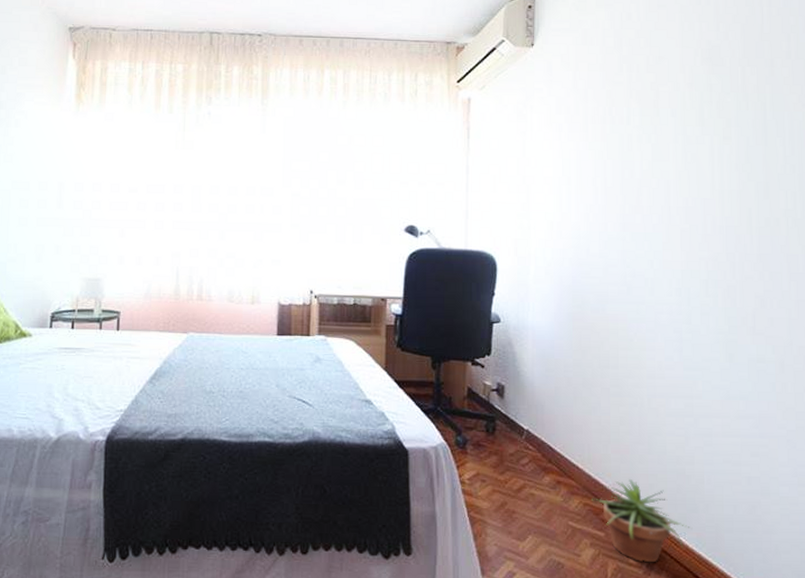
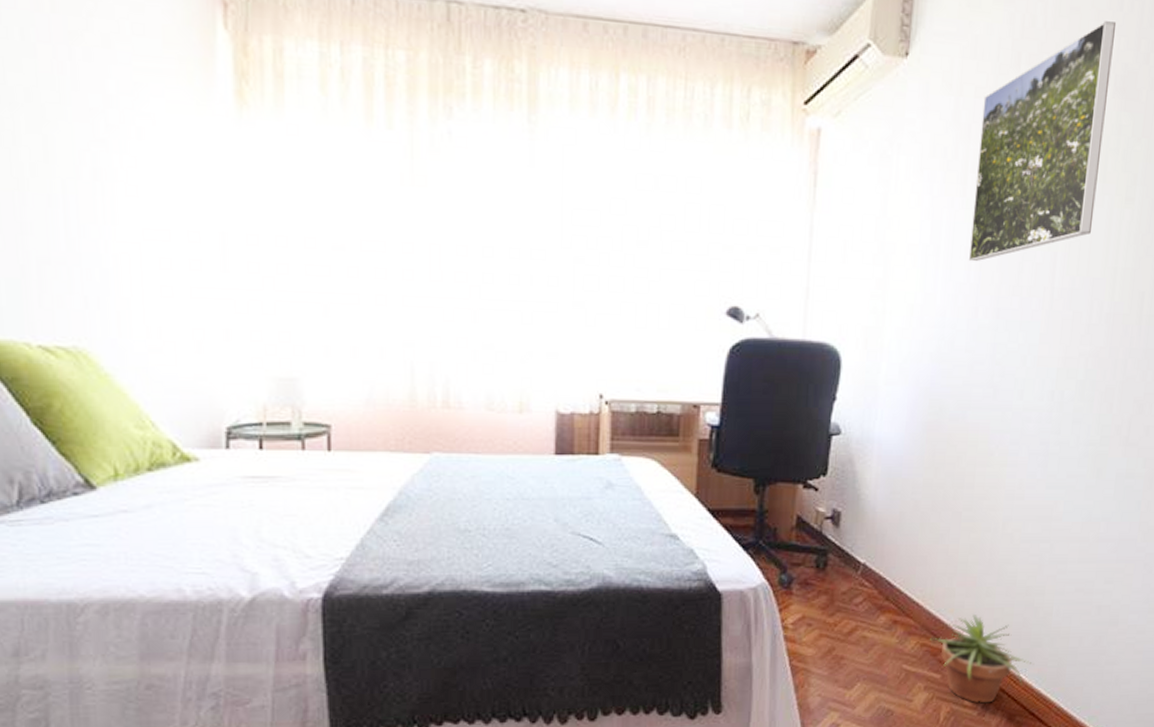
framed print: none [595,13,697,189] -> present [968,21,1117,262]

